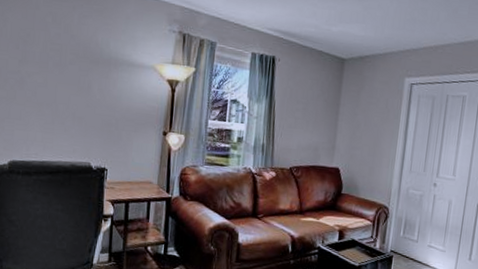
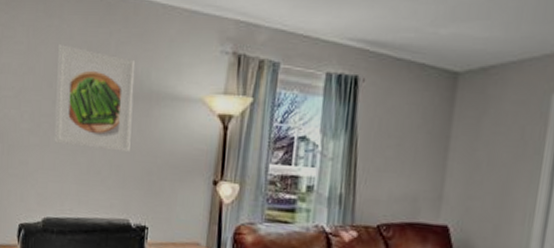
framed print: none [21,13,95,107] -> present [54,44,134,152]

